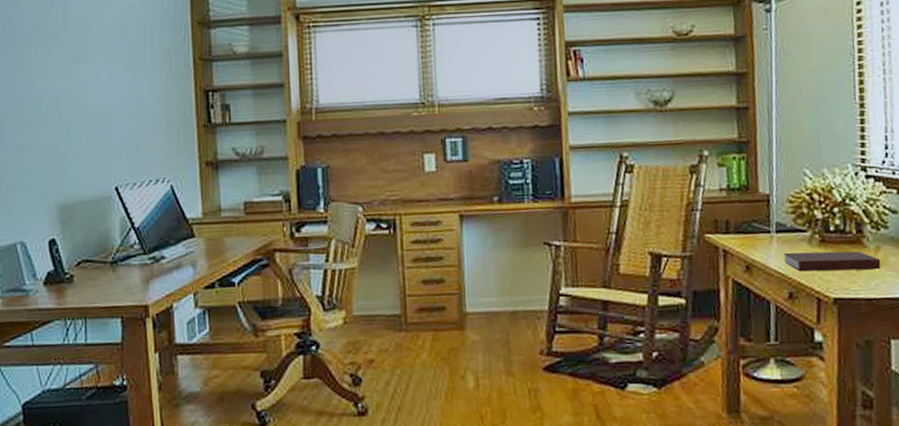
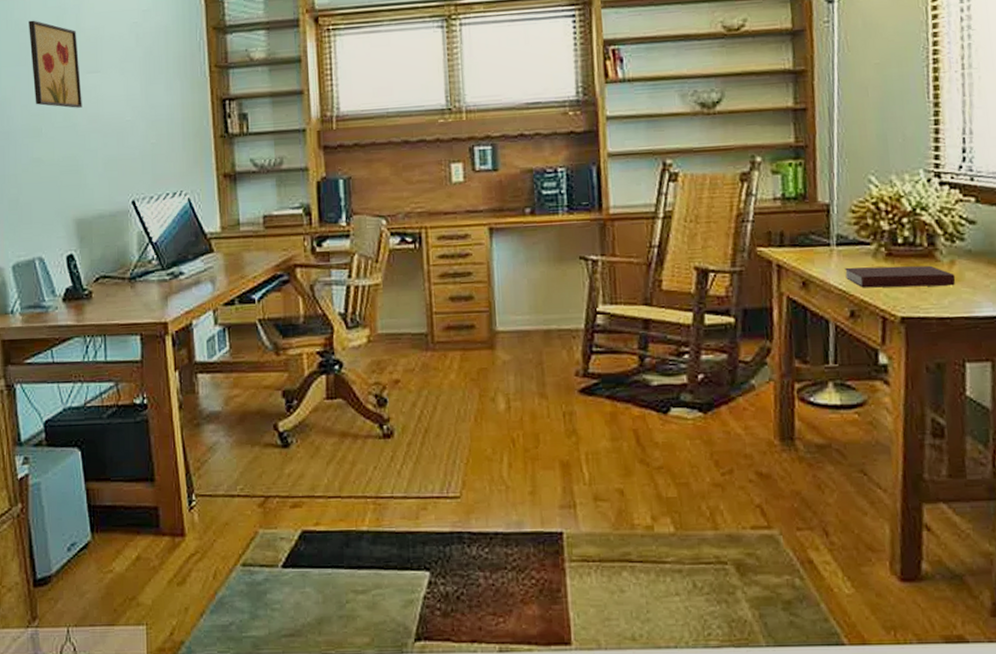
wall art: none [15,11,67,97] -> present [29,20,82,108]

